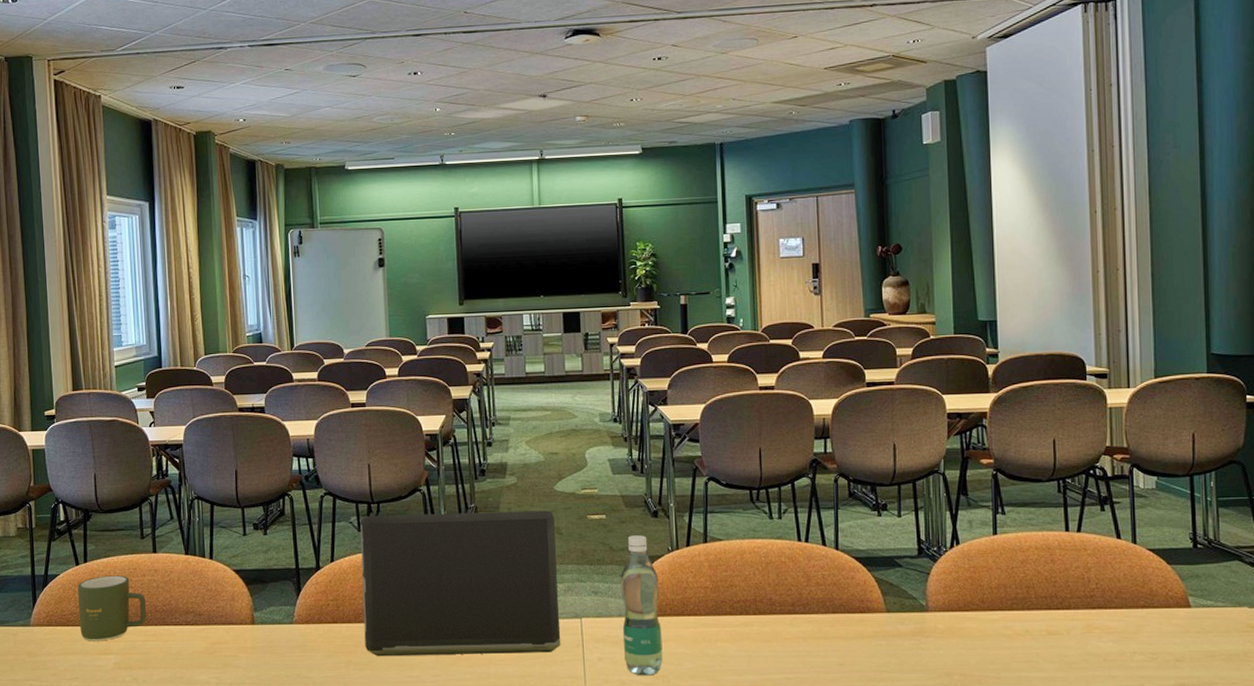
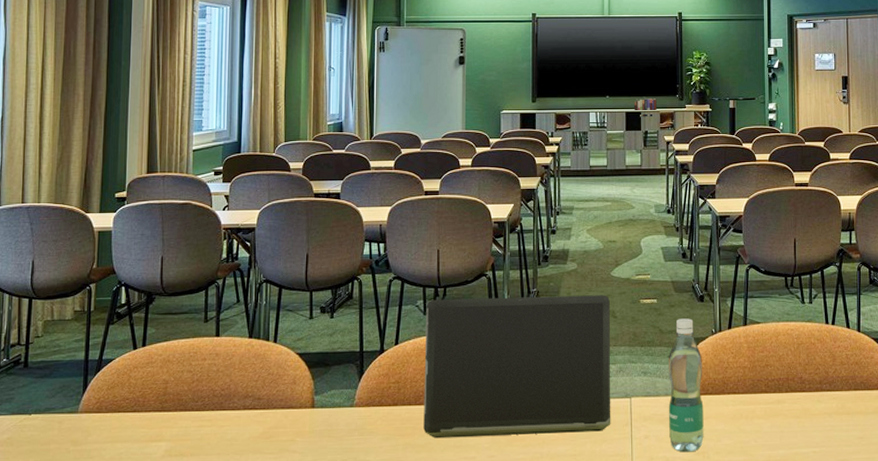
mug: present [78,575,146,641] -> none [132,359,203,428]
books: none [572,296,598,317] -> present [634,99,657,117]

